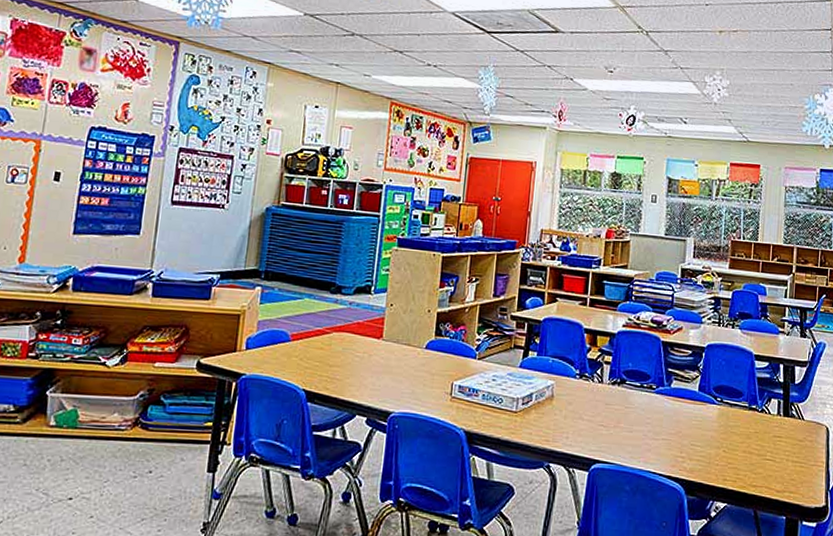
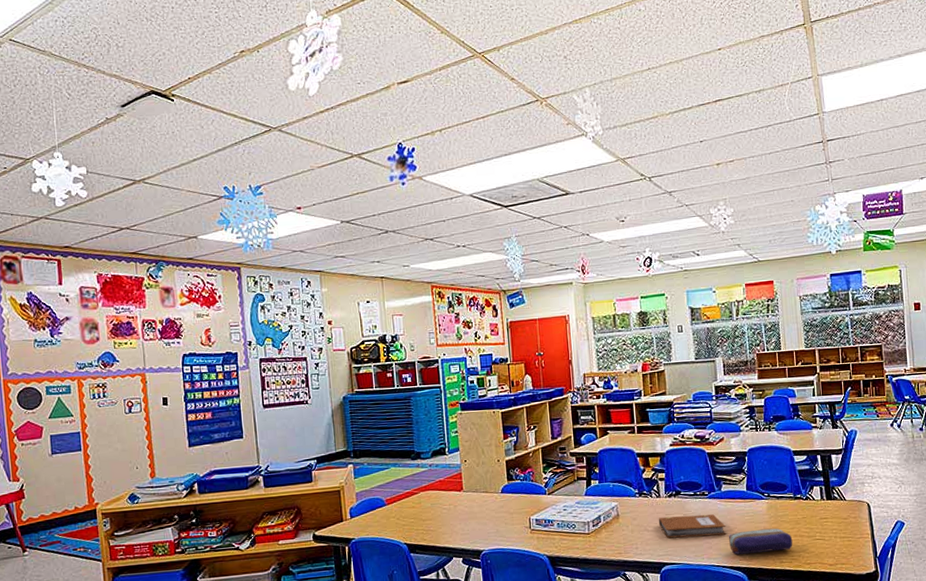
notebook: none [596,406,670,438] -> present [658,514,727,539]
pencil case: none [670,437,741,466] -> present [729,528,793,555]

